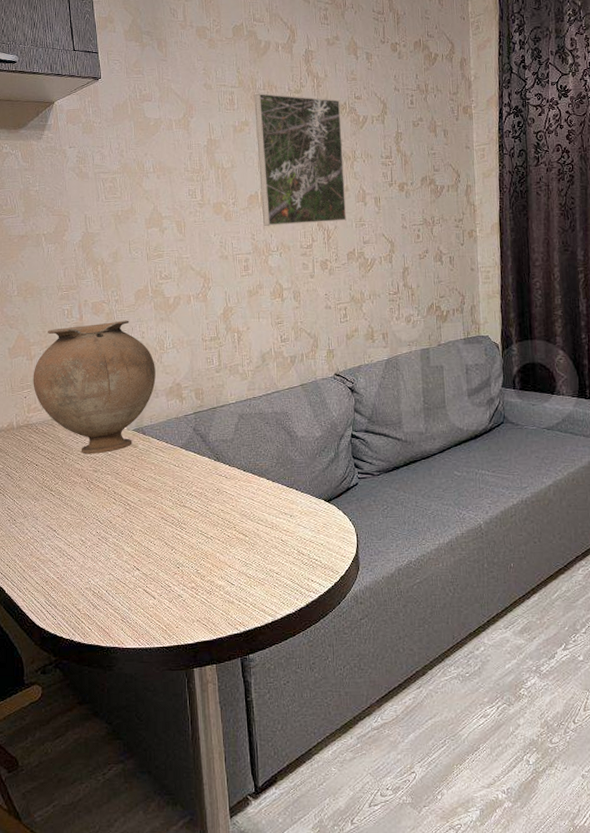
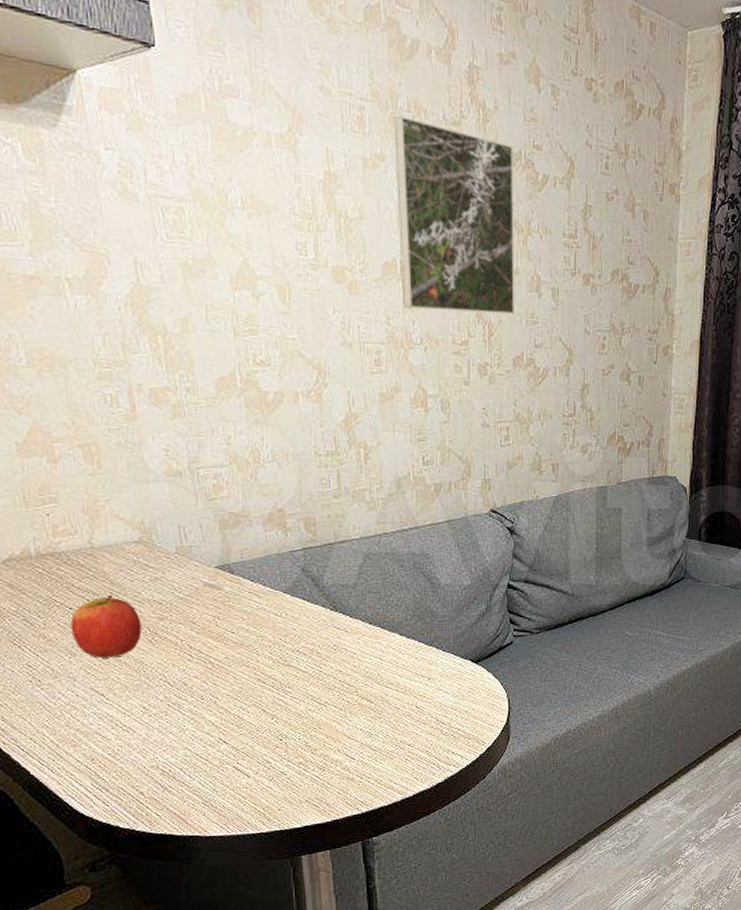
vase: present [33,320,156,455] -> none [58,417,248,597]
apple: none [36,454,82,502] -> present [70,595,142,658]

